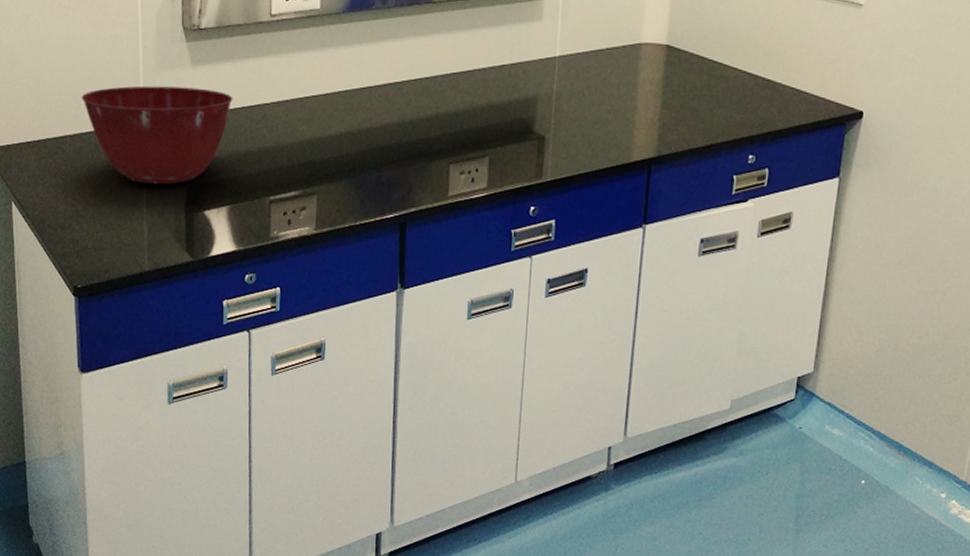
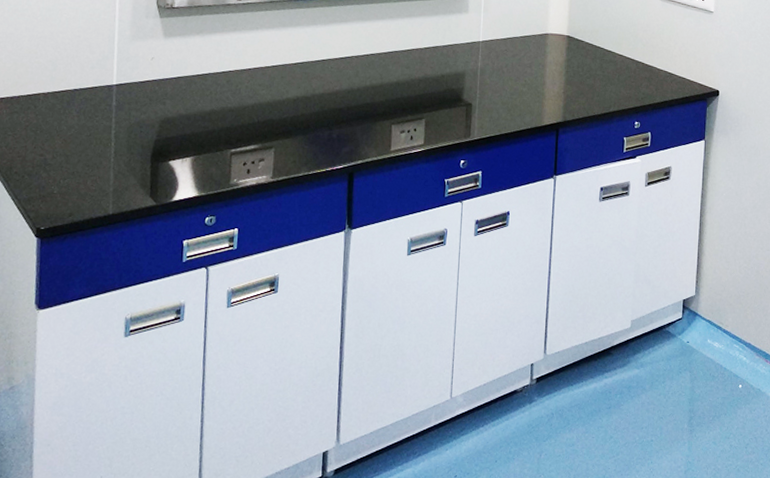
mixing bowl: present [81,85,233,185] -> none [57,52,201,138]

